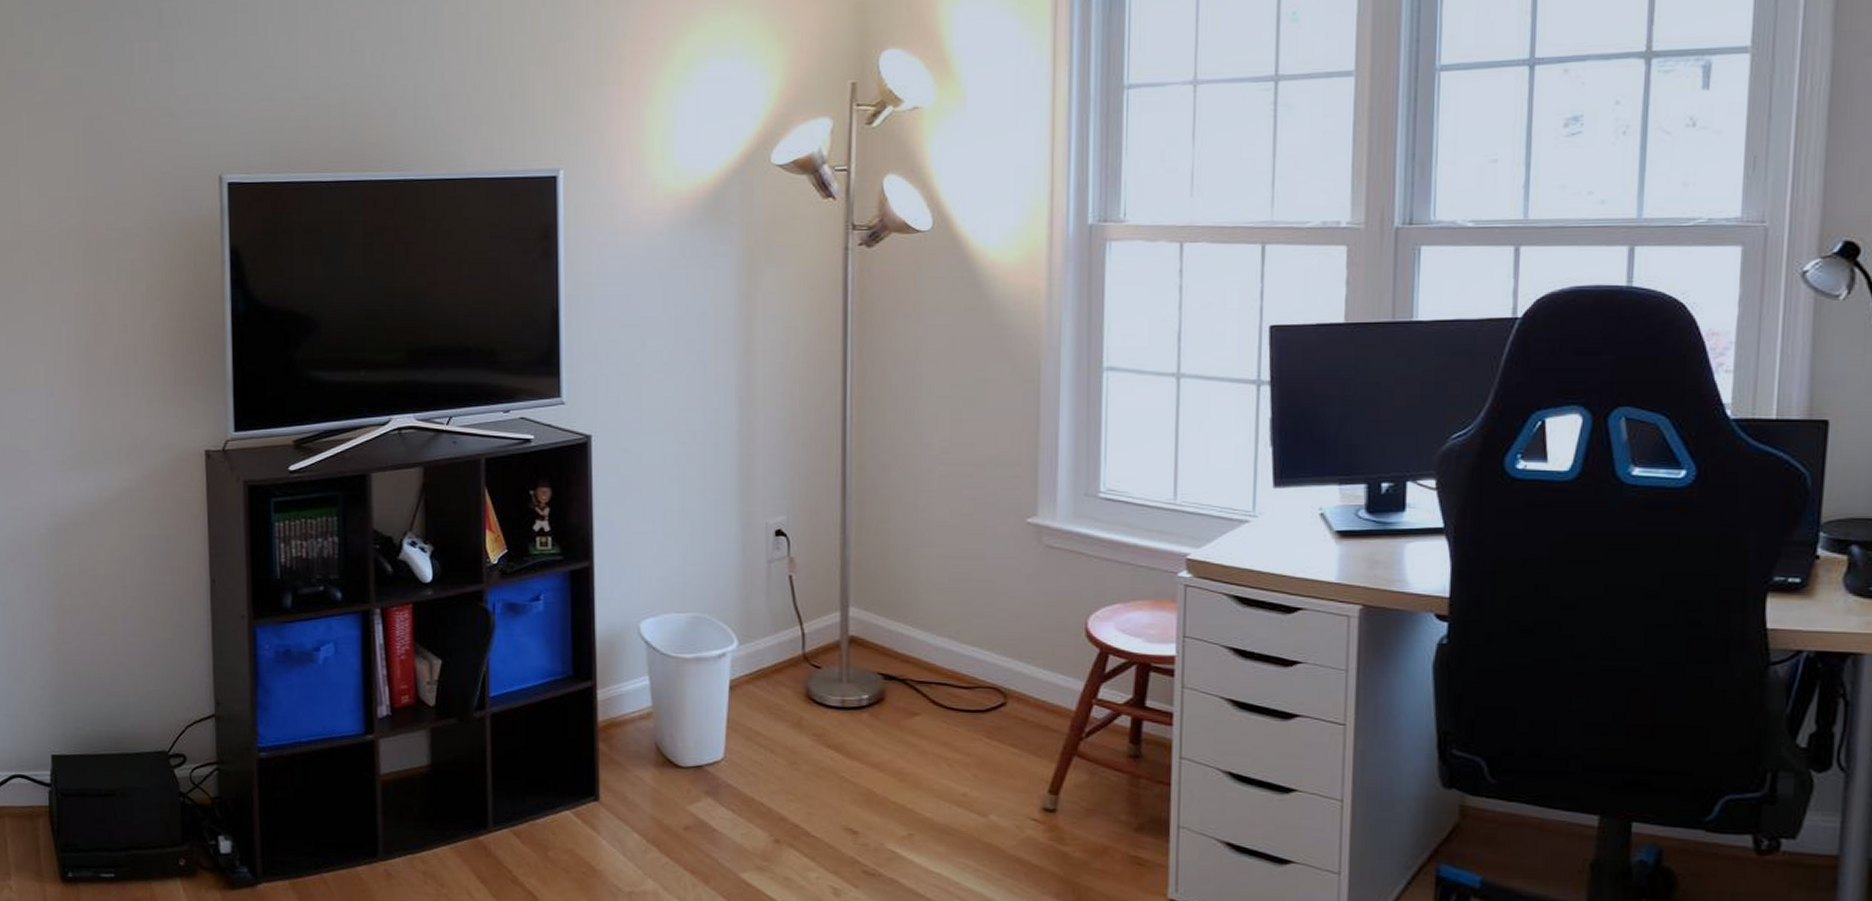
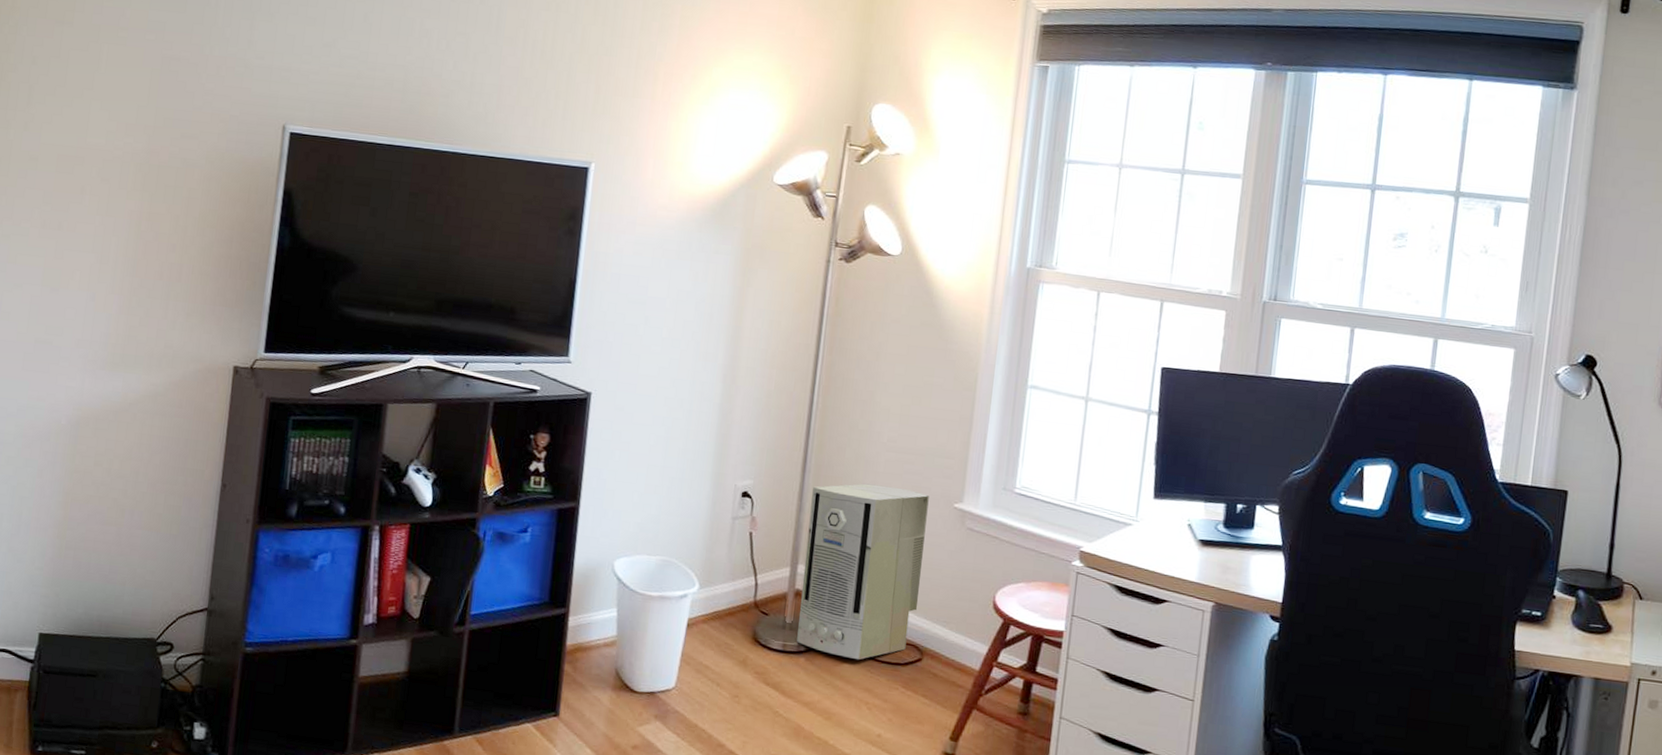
air purifier: none [856,506,996,711] -> present [797,483,929,660]

